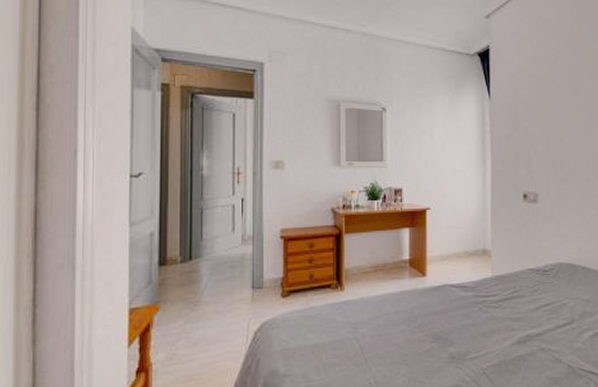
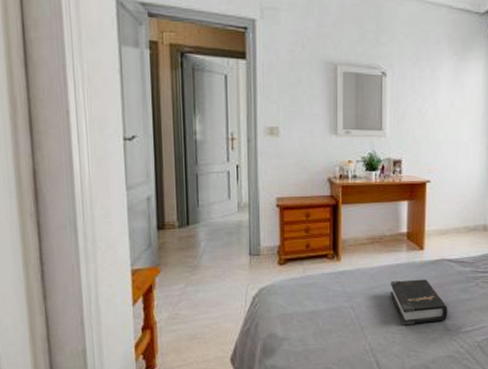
hardback book: none [394,306,452,355] -> present [390,279,448,325]

